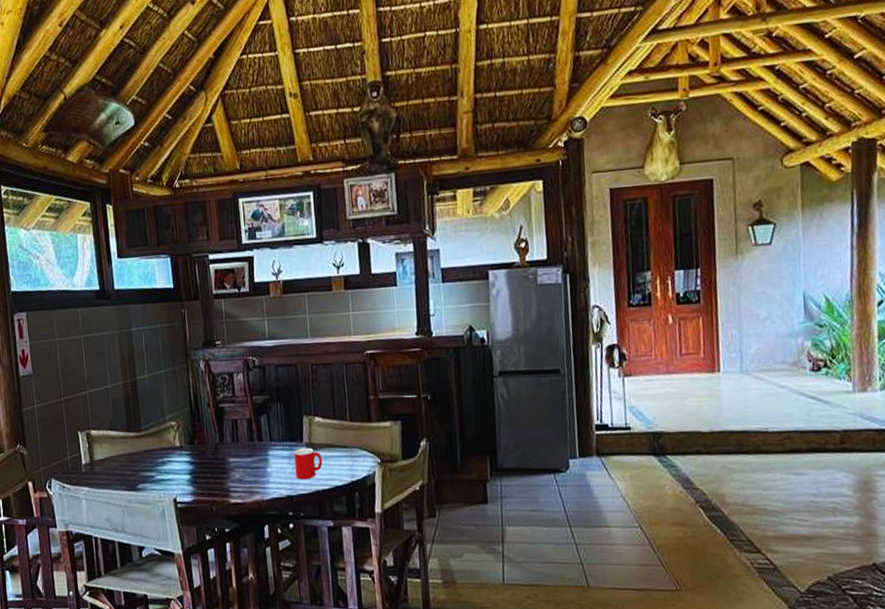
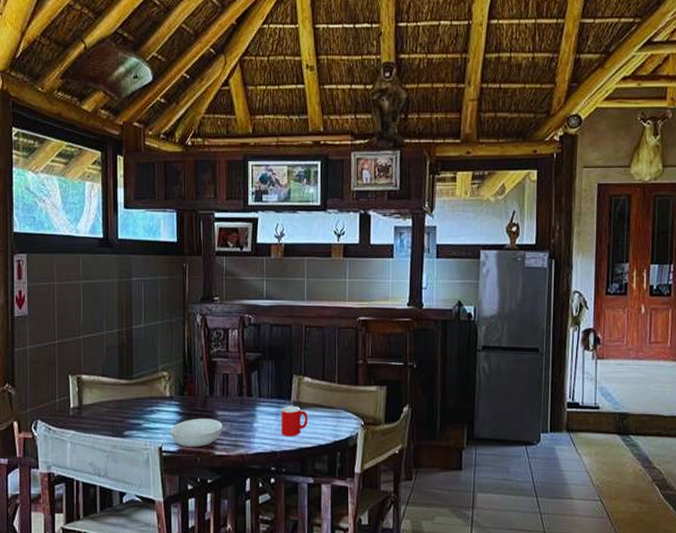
serving bowl: none [183,466,236,497] -> present [170,419,223,447]

